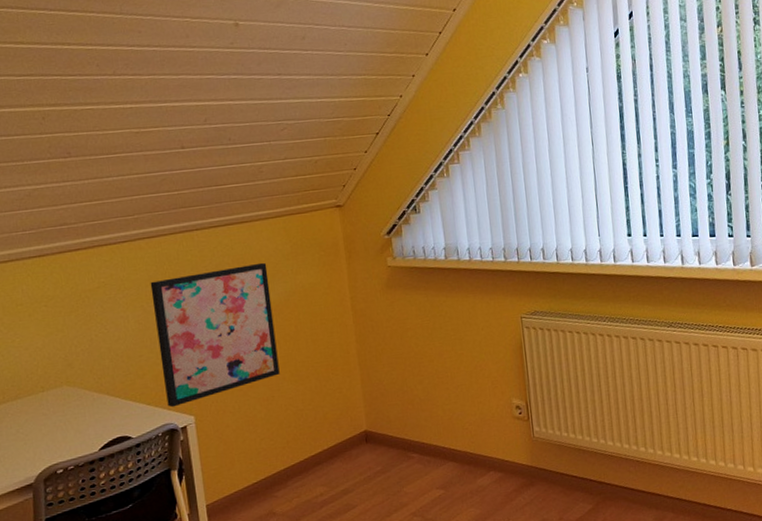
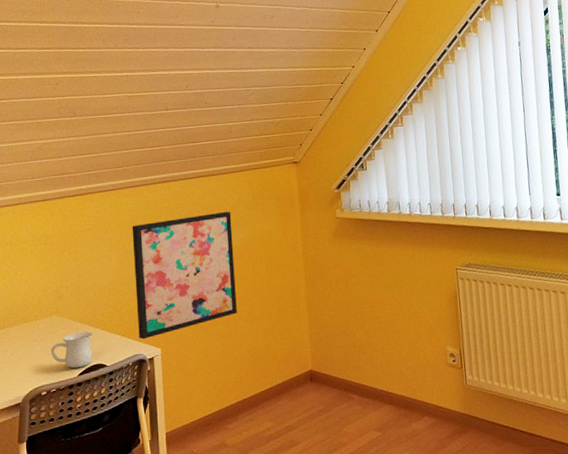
mug: none [63,401,115,443] -> present [50,331,93,369]

